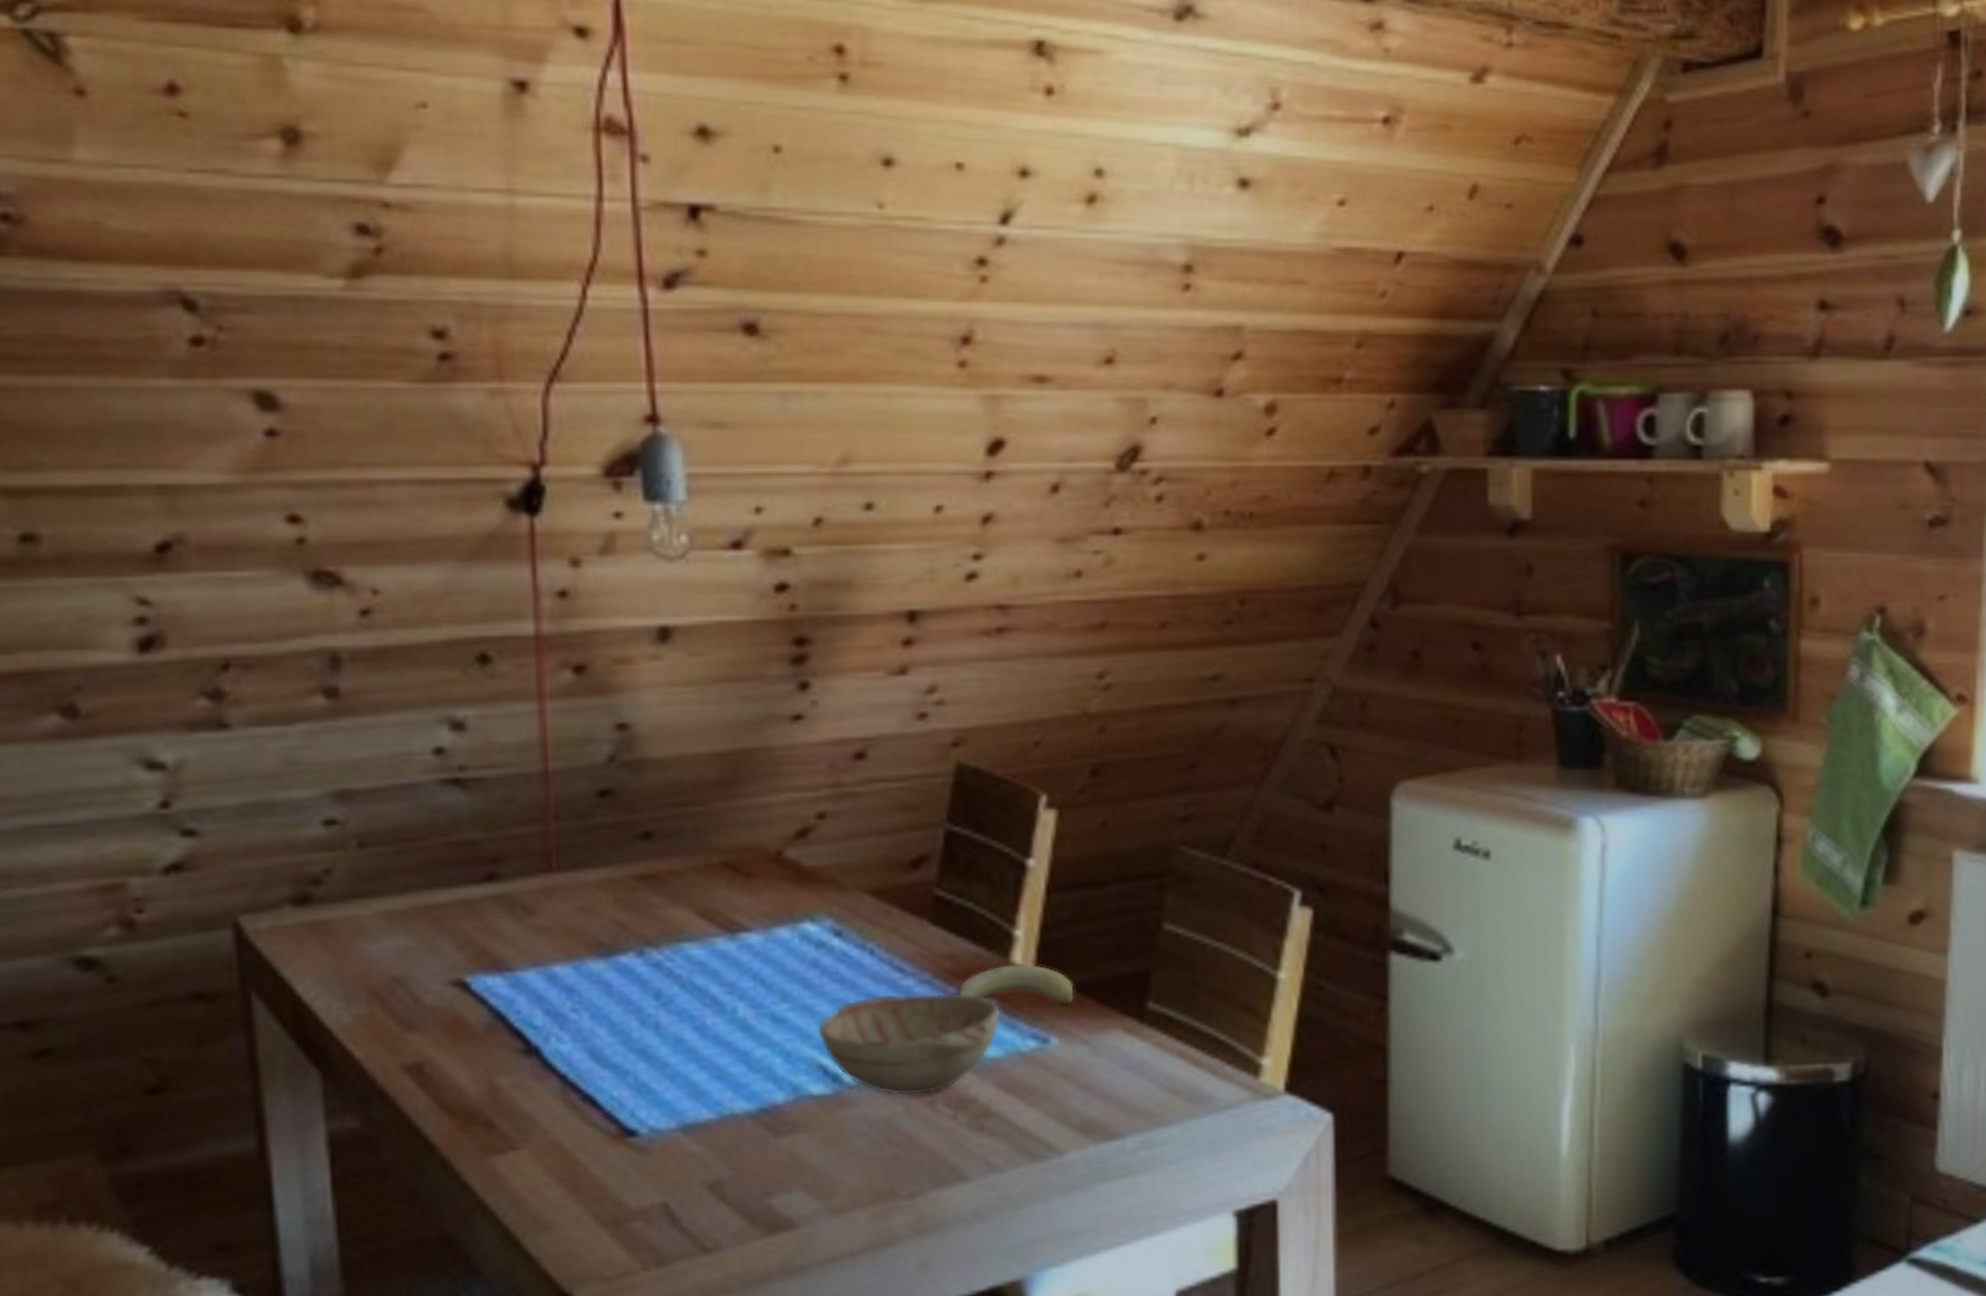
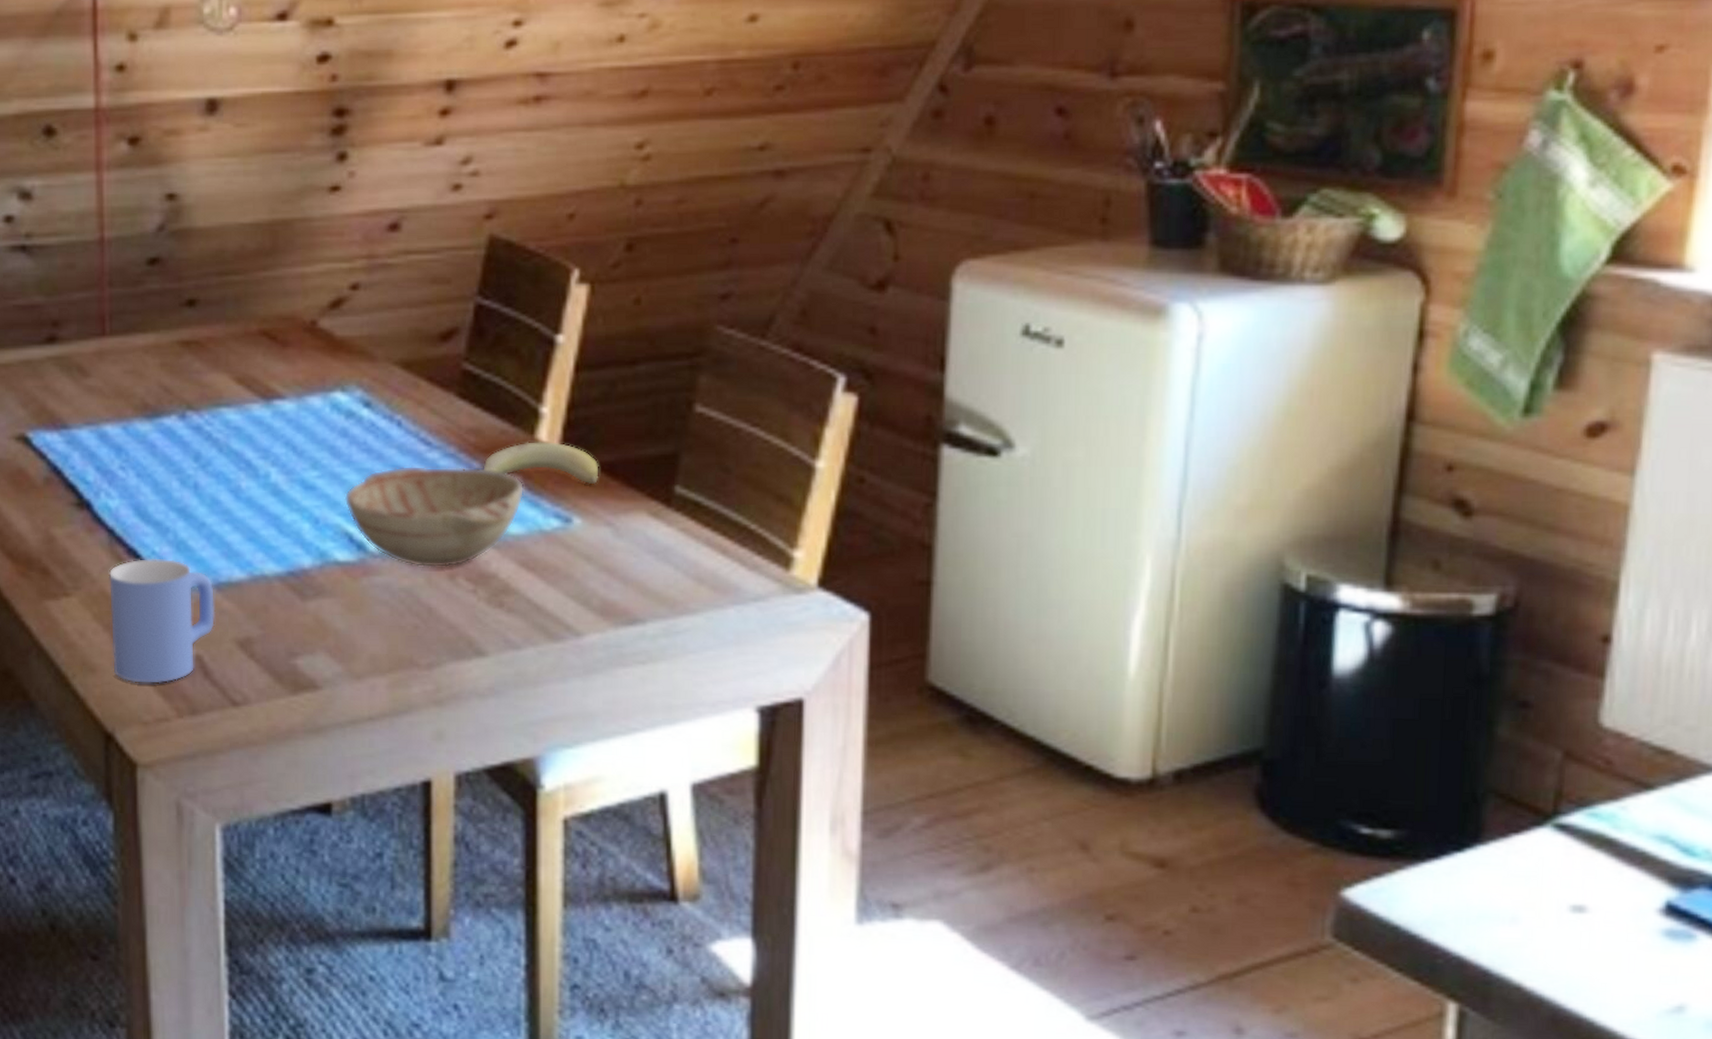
mug: none [562,1103,682,1237] -> present [109,559,215,684]

